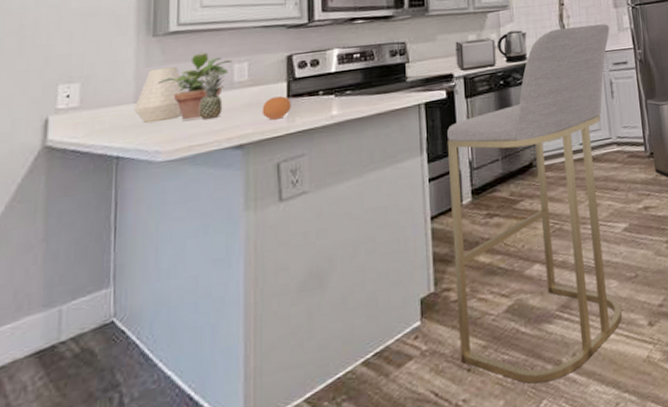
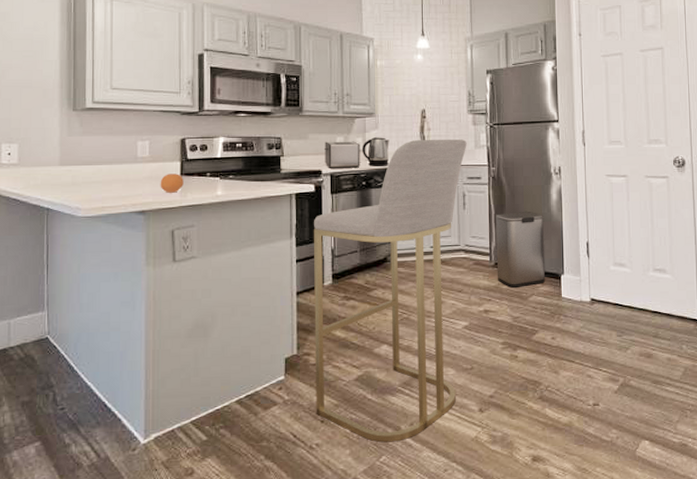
vase: present [133,67,186,124] -> none [59,139,100,184]
potted plant: present [157,52,233,121] -> none [77,129,137,185]
fruit: present [199,69,225,119] -> none [110,143,130,186]

